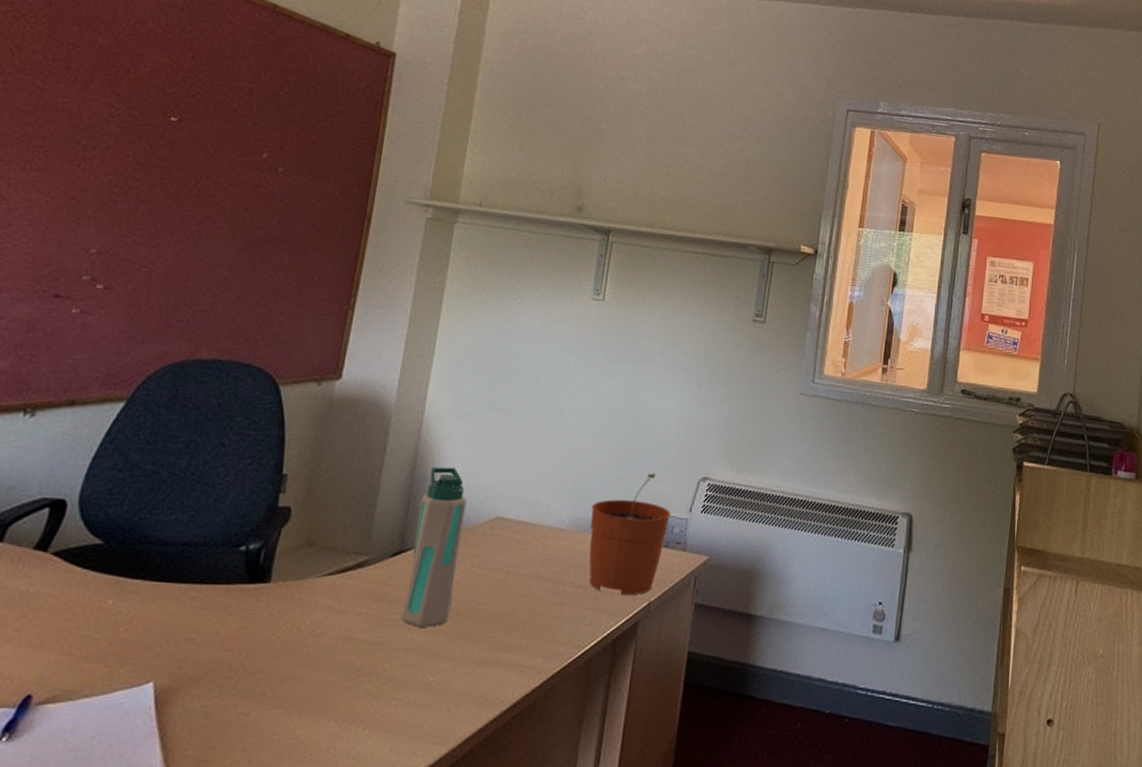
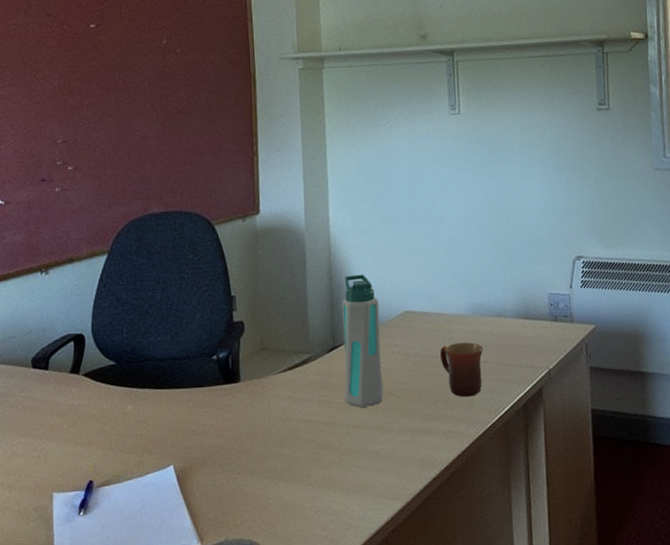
mug: none [527,561,580,626] -> present [440,342,484,397]
plant pot: present [589,473,671,596] -> none [483,258,554,366]

